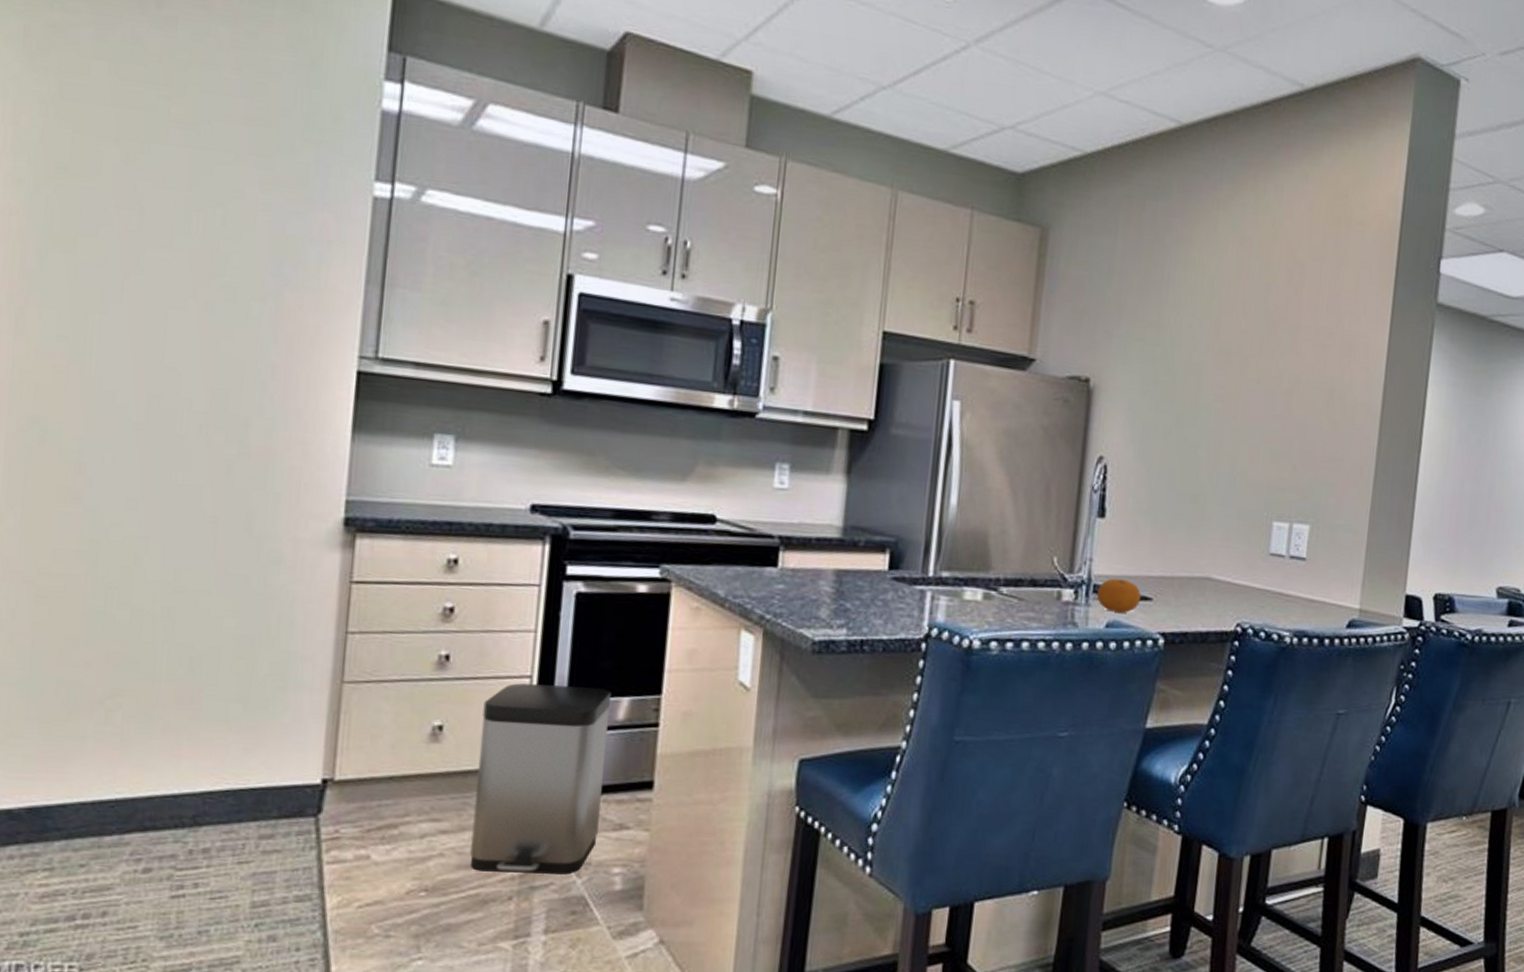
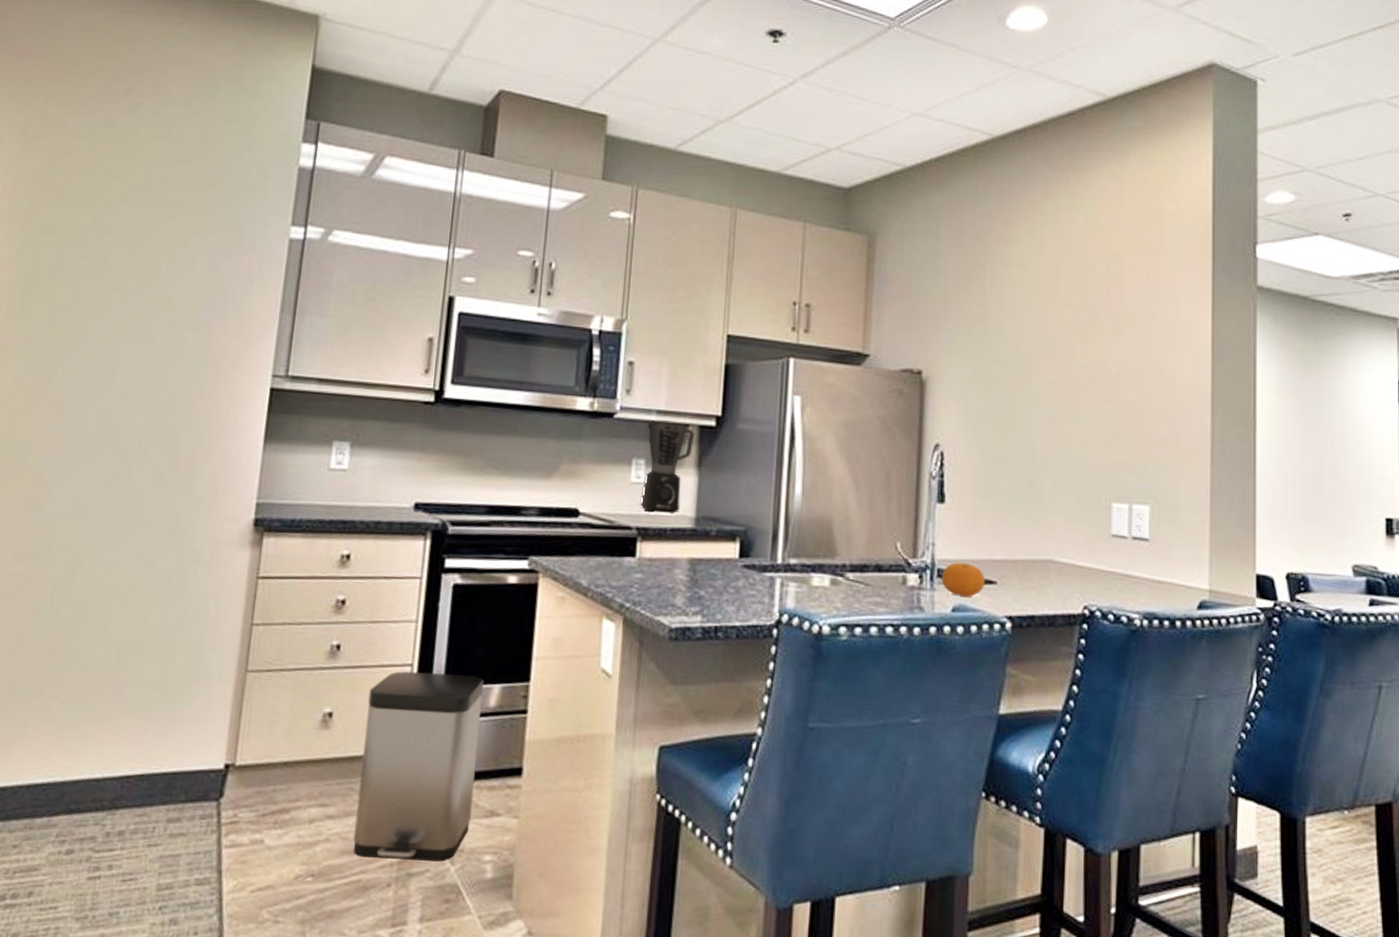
blender: none [783,422,844,523] -> present [640,420,694,515]

